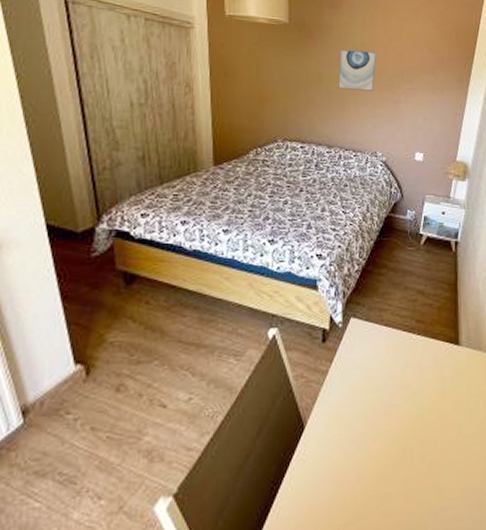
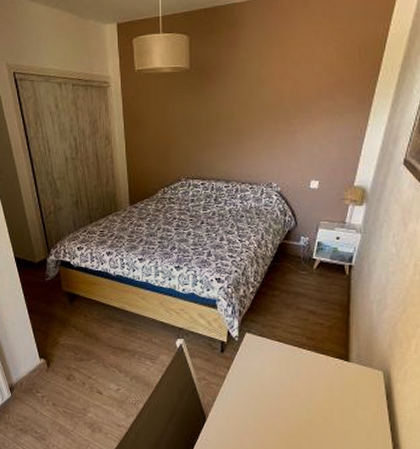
wall art: present [338,49,377,92] -> none [235,83,274,126]

